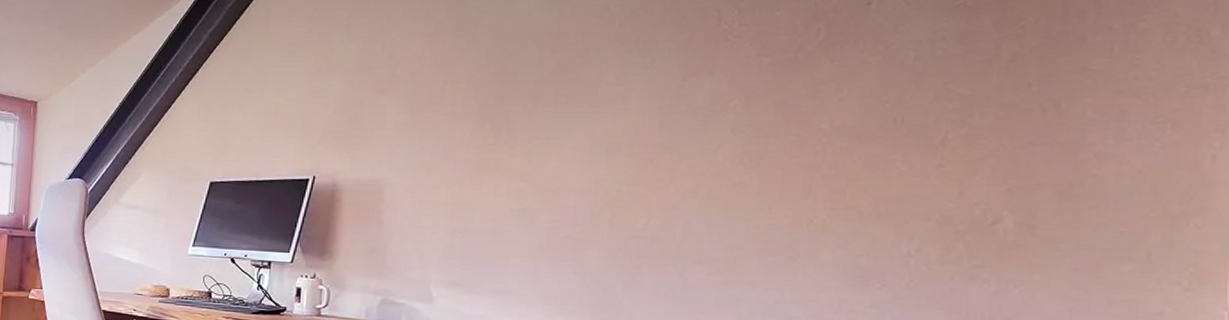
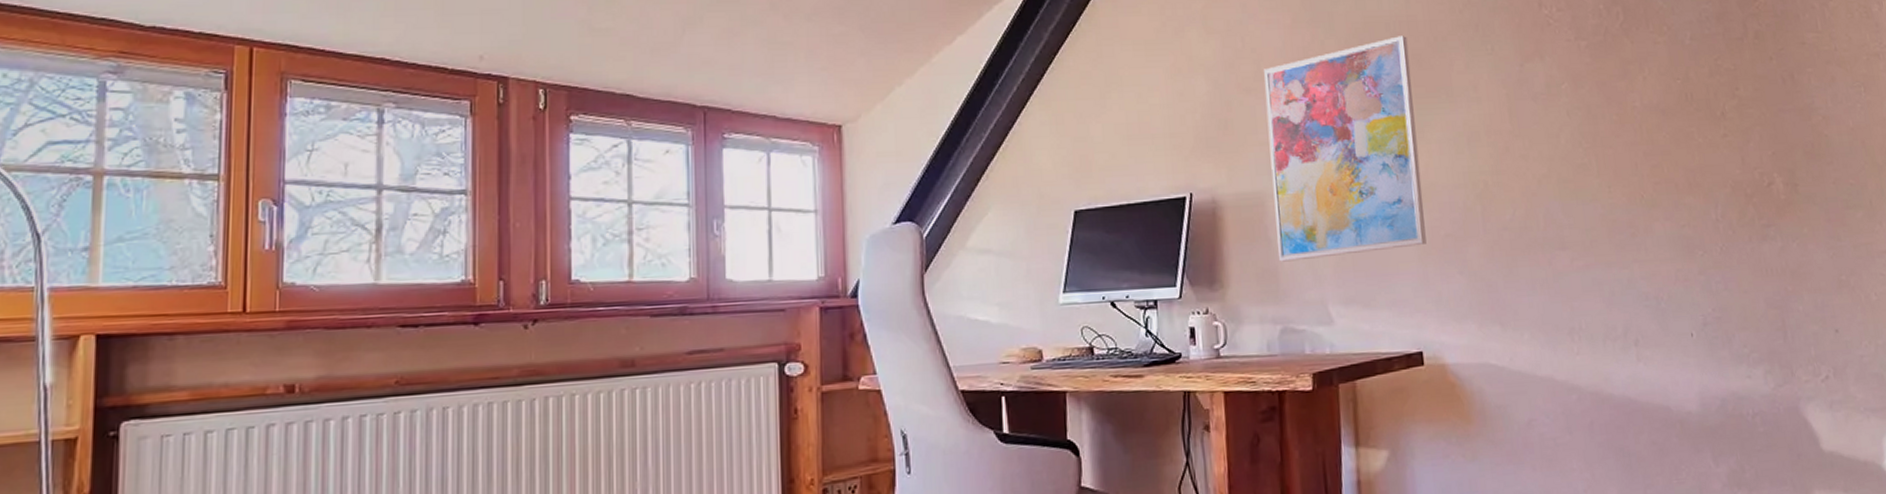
wall art: none [387,47,555,244] -> present [1264,36,1427,262]

